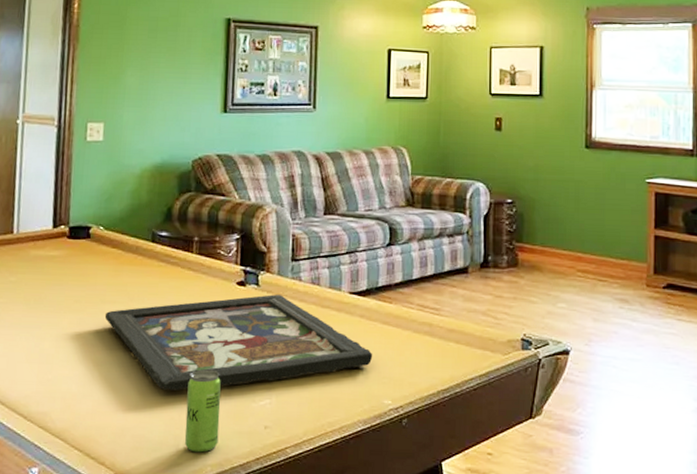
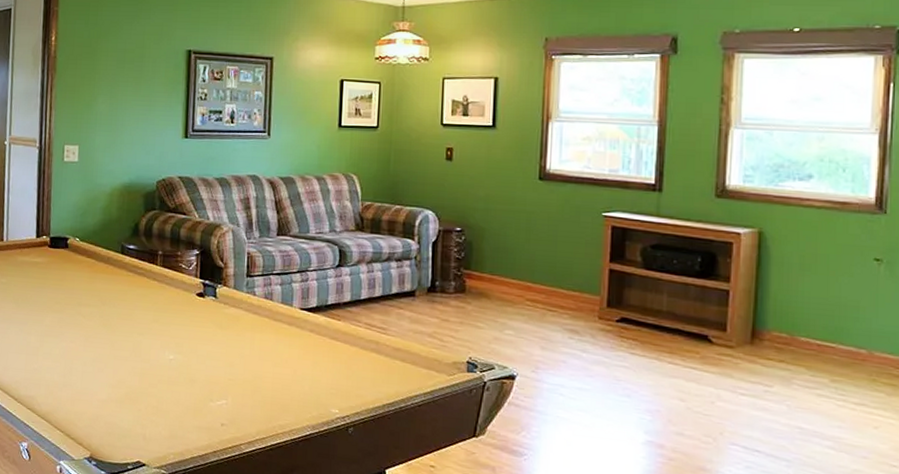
board game: present [104,294,373,390] -> none [81,306,322,386]
beverage can: present [184,369,221,453] -> none [150,369,183,442]

